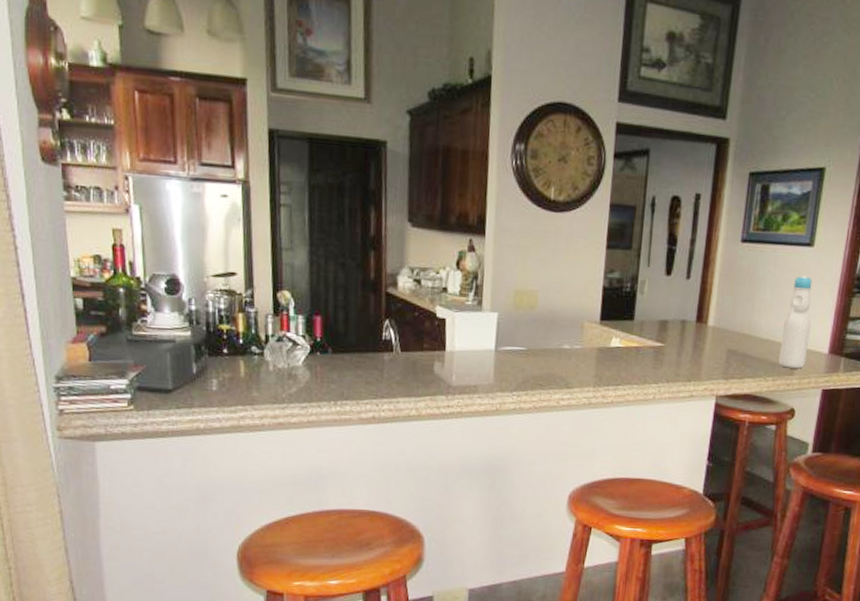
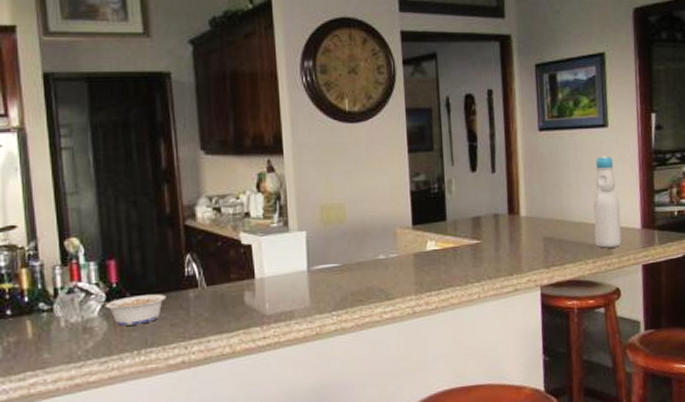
legume: none [299,350,364,378] -> present [94,294,166,326]

